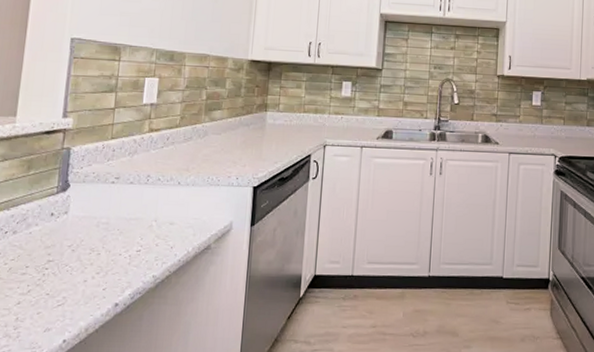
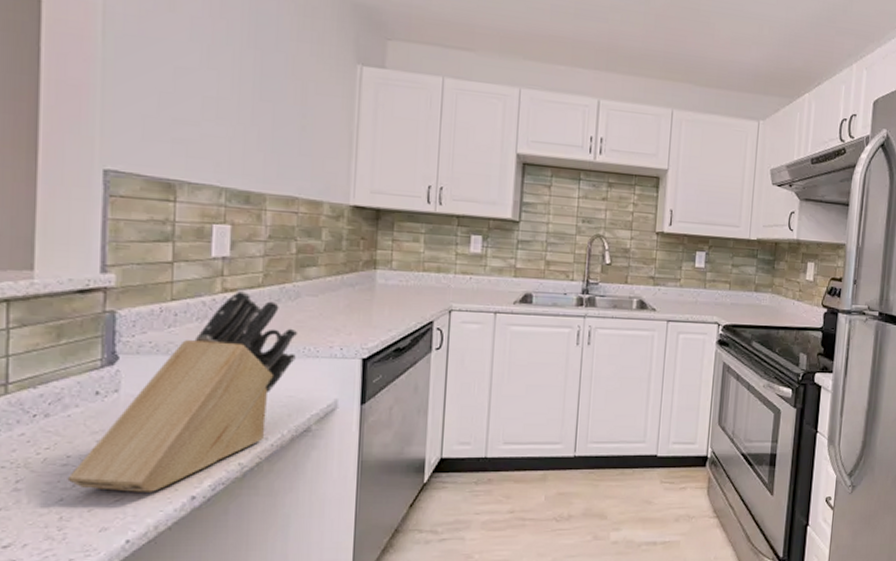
knife block: none [24,130,205,299] -> present [67,290,298,492]

